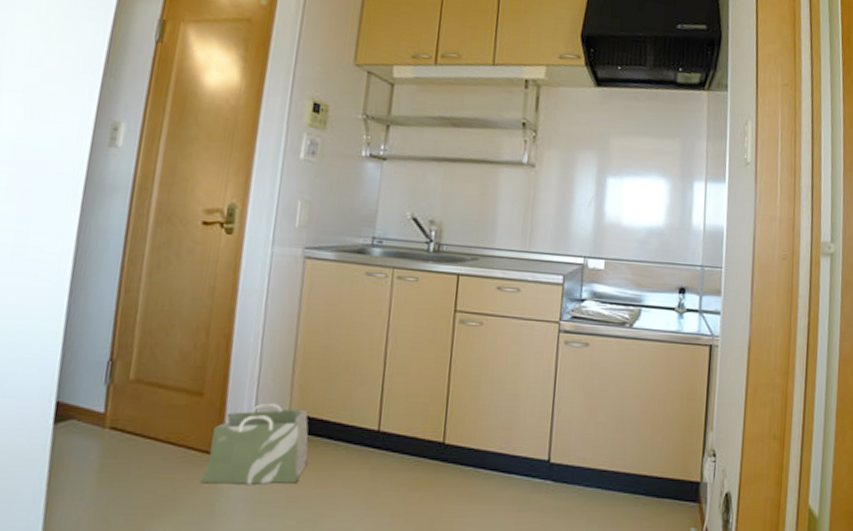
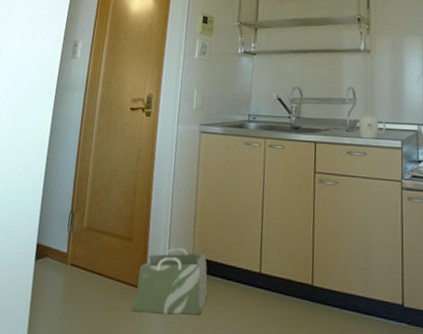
dish rack: none [425,203,515,264] -> present [289,86,358,133]
mug: none [513,243,547,273] -> present [358,115,386,139]

